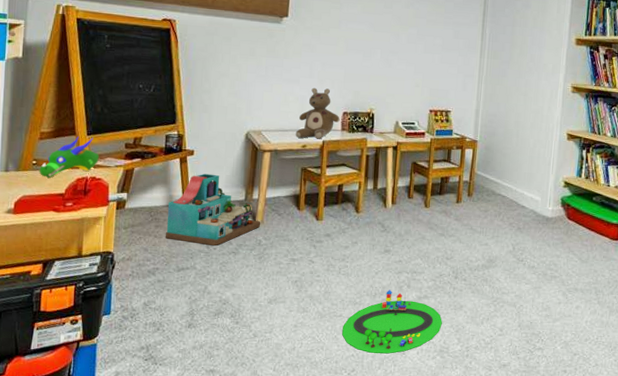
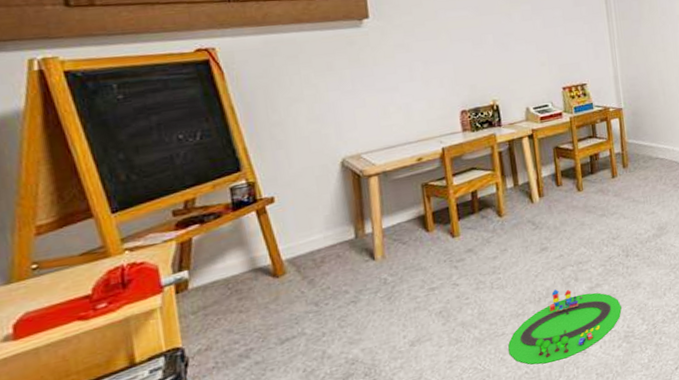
dragon head: present [39,137,99,178] -> none [44,215,137,282]
dollhouse: present [165,173,261,246] -> none [250,218,382,310]
stuffed bear: present [295,87,340,139] -> none [405,89,459,152]

